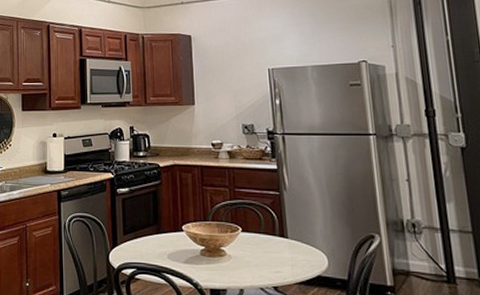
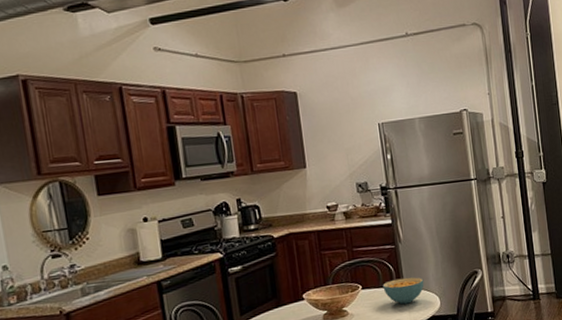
cereal bowl: none [264,227,310,257] -> present [382,277,424,305]

